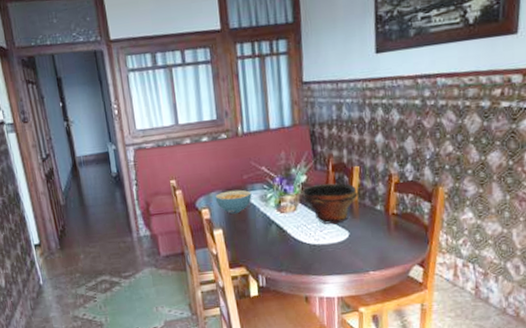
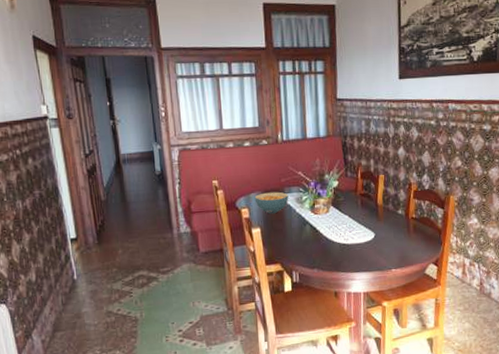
bowl: present [302,183,359,225] -> none [334,189,383,226]

